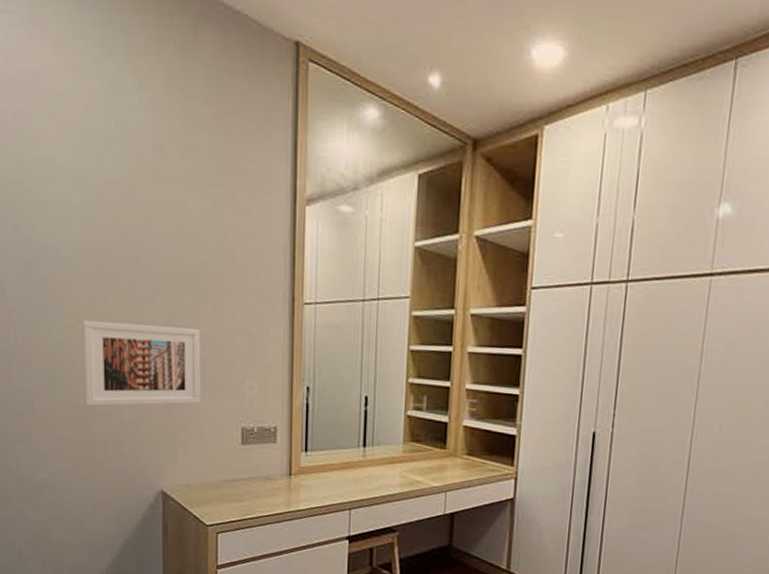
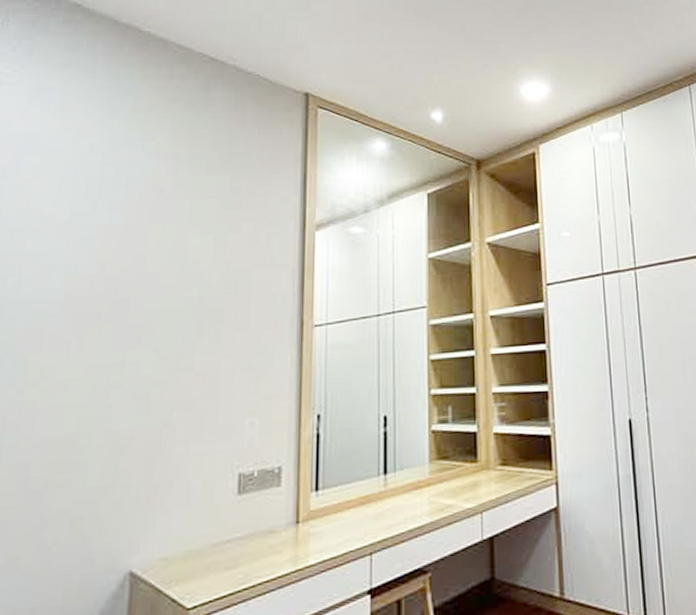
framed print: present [82,320,200,407] -> none [38,367,194,476]

